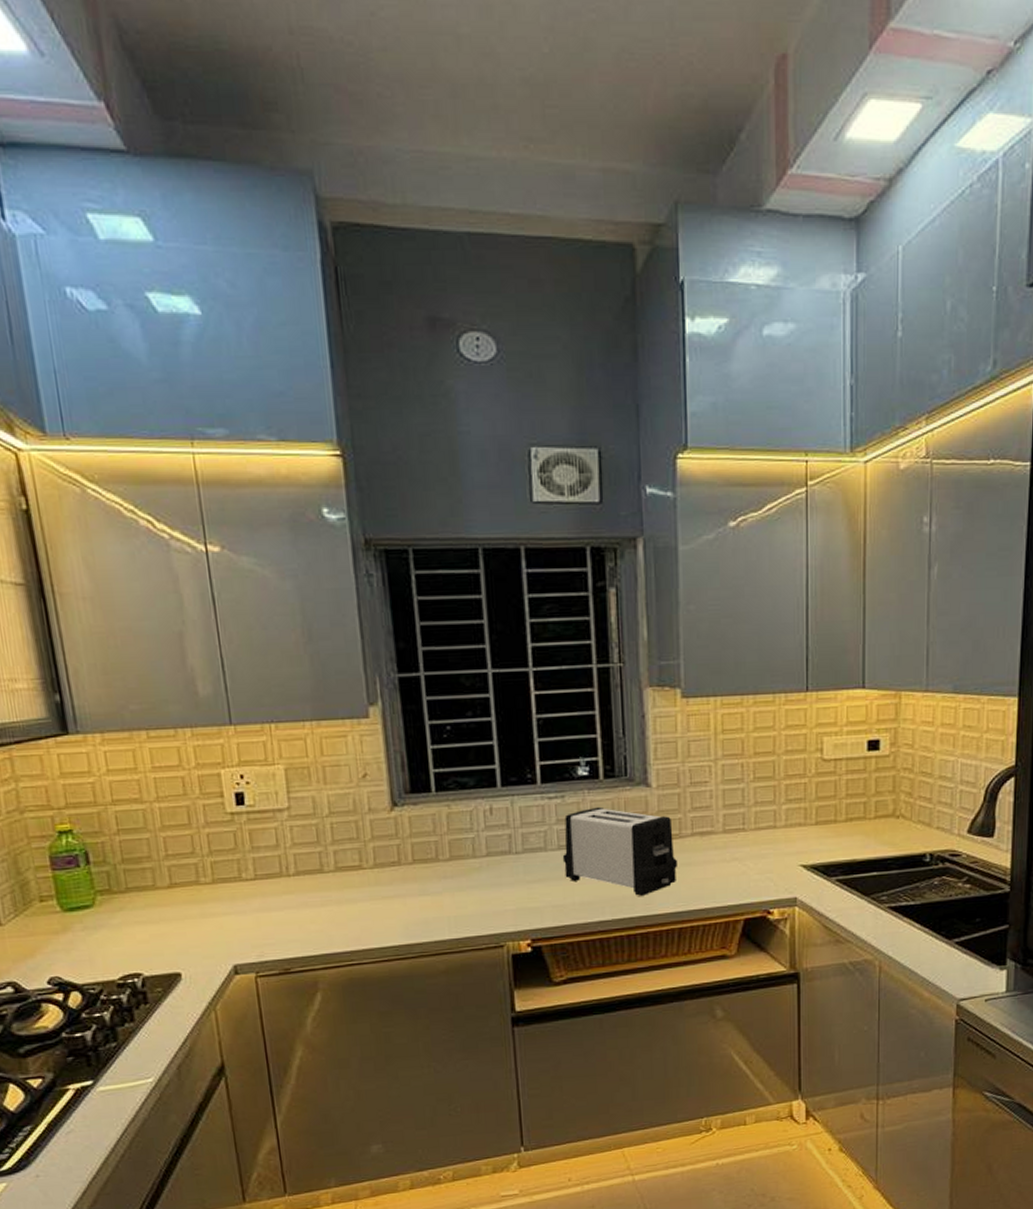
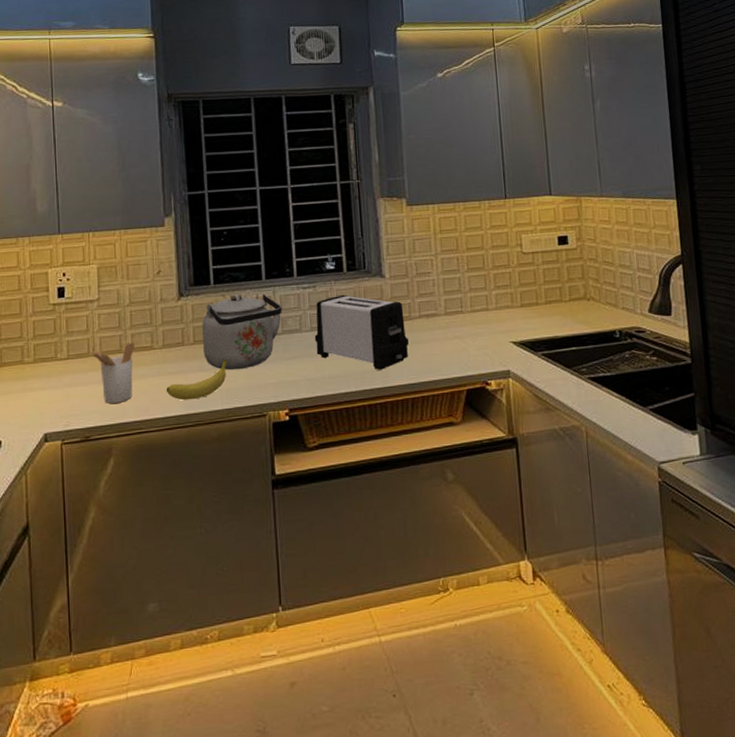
utensil holder: none [284,861,340,932] -> present [91,343,134,404]
fruit: none [380,881,456,929] -> present [166,358,227,401]
kettle: none [422,804,523,895] -> present [202,294,282,371]

